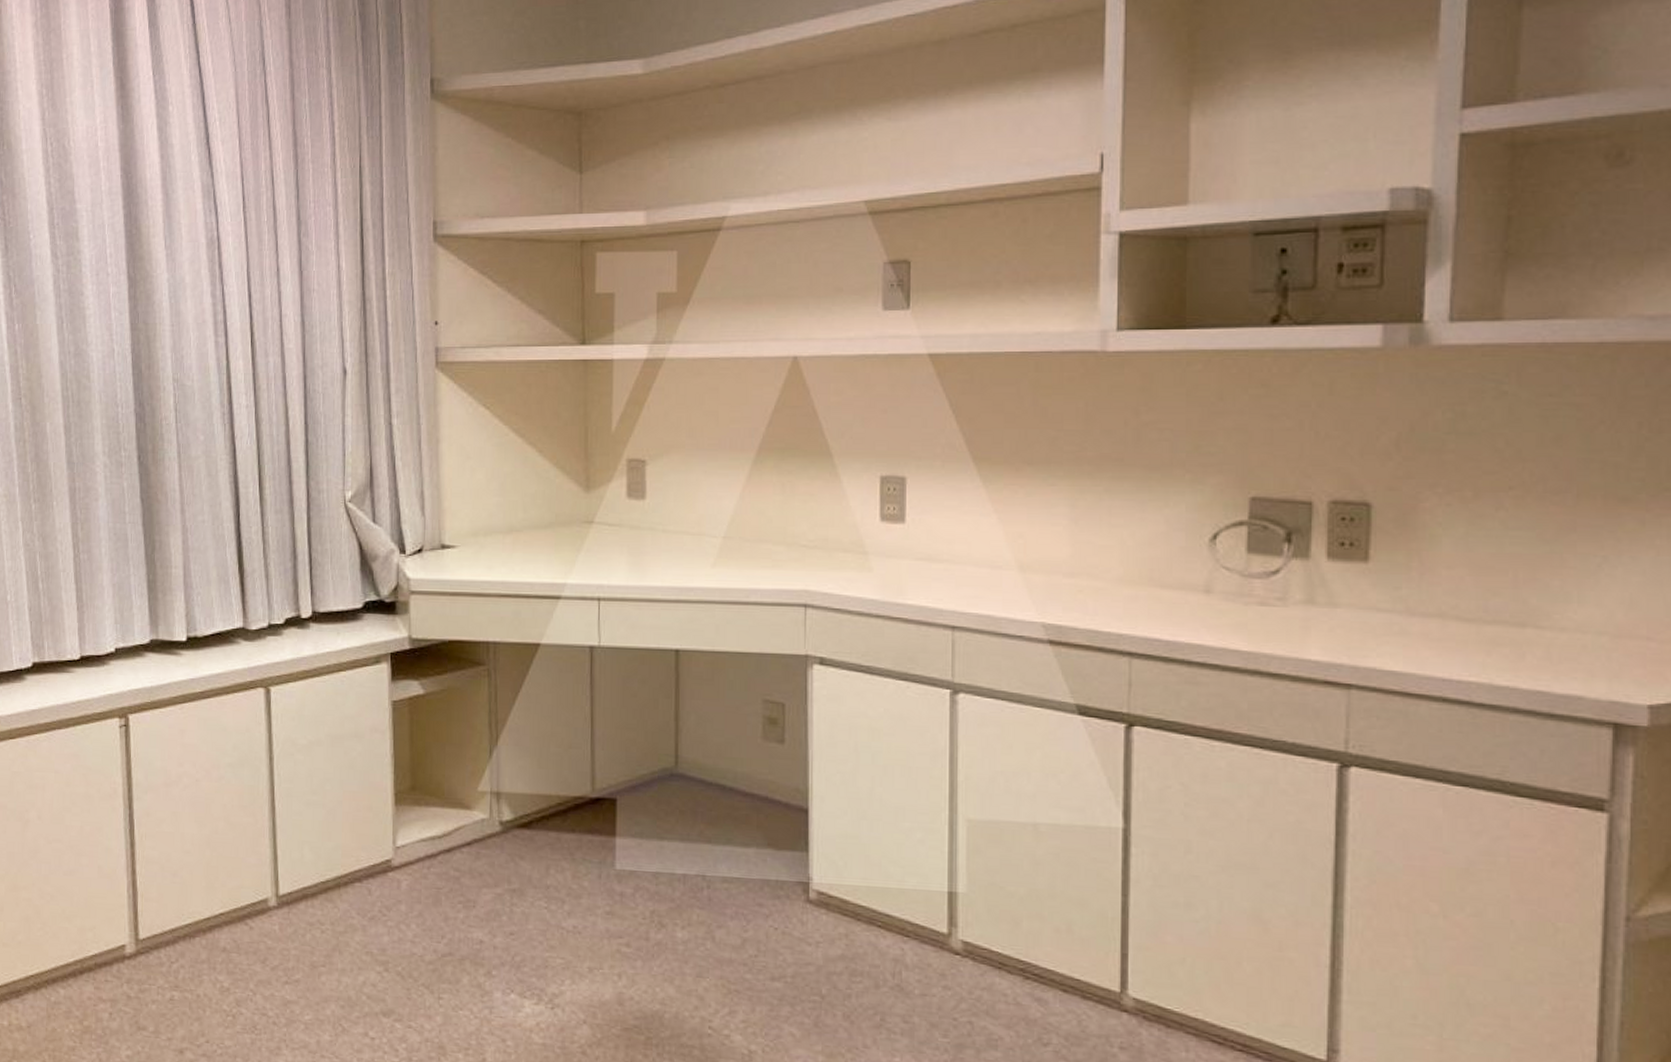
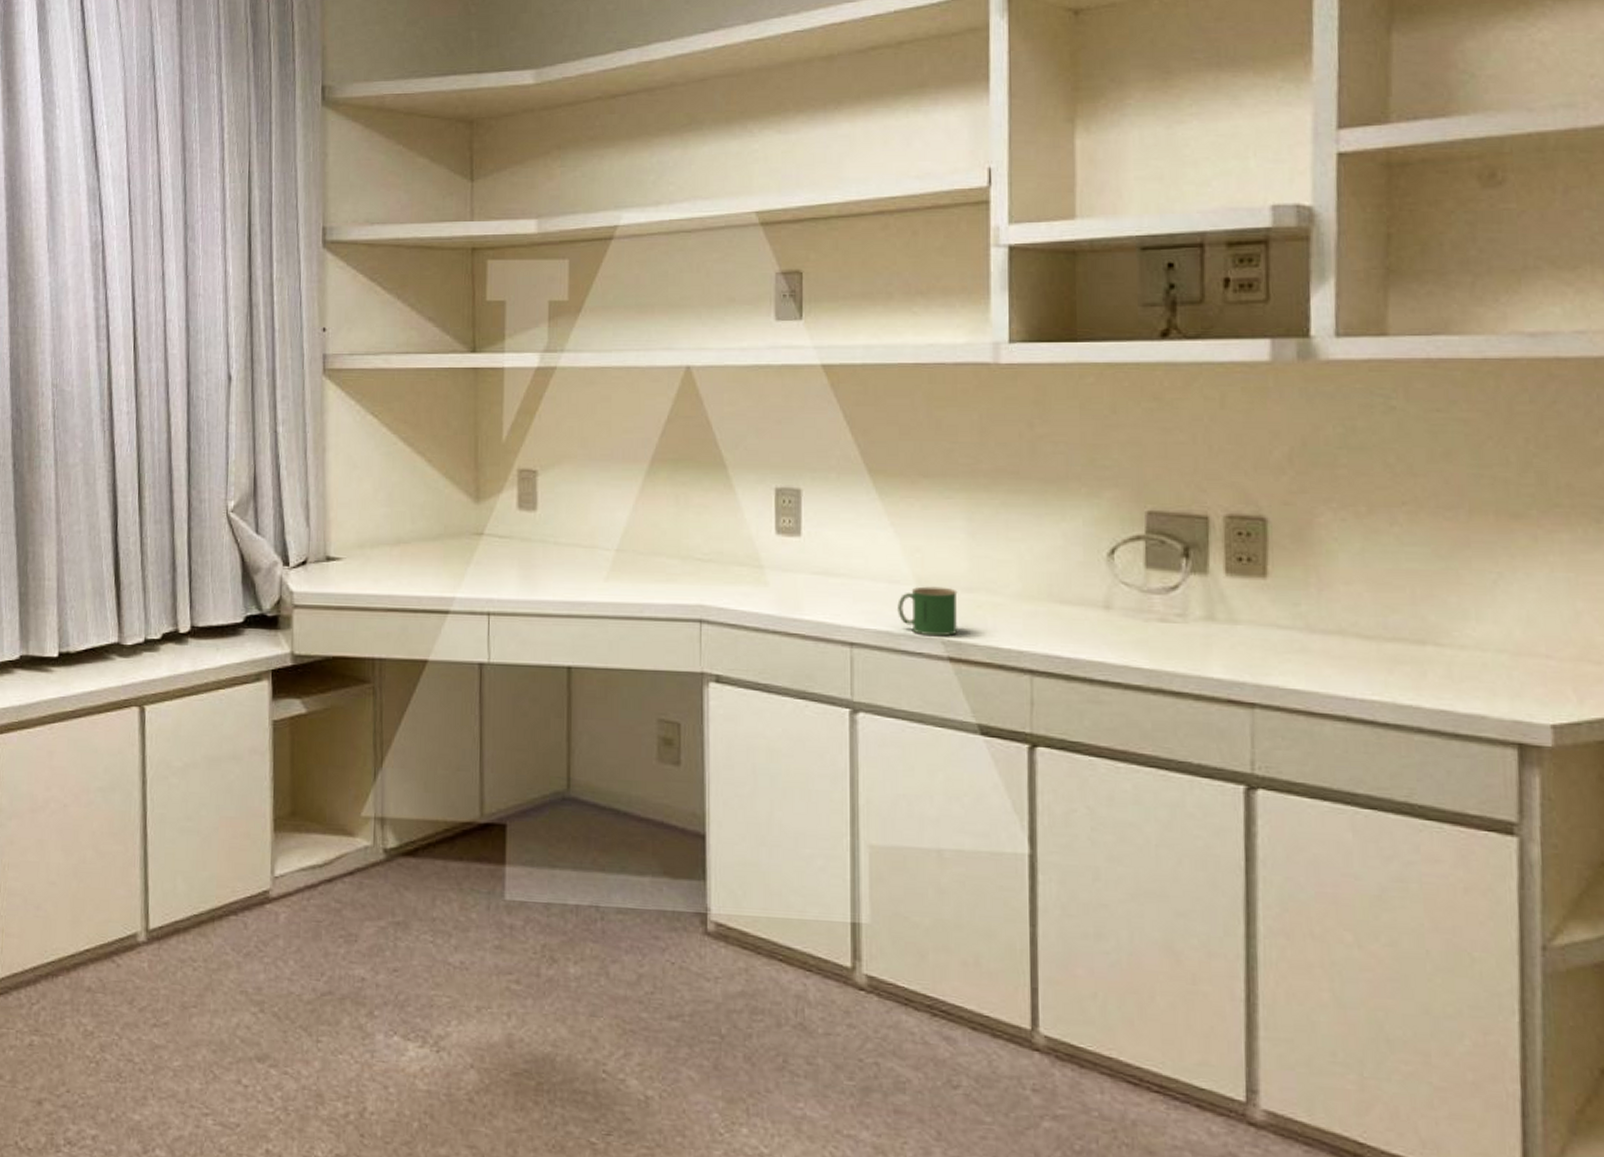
mug: none [998,571,1059,620] -> present [896,586,958,637]

